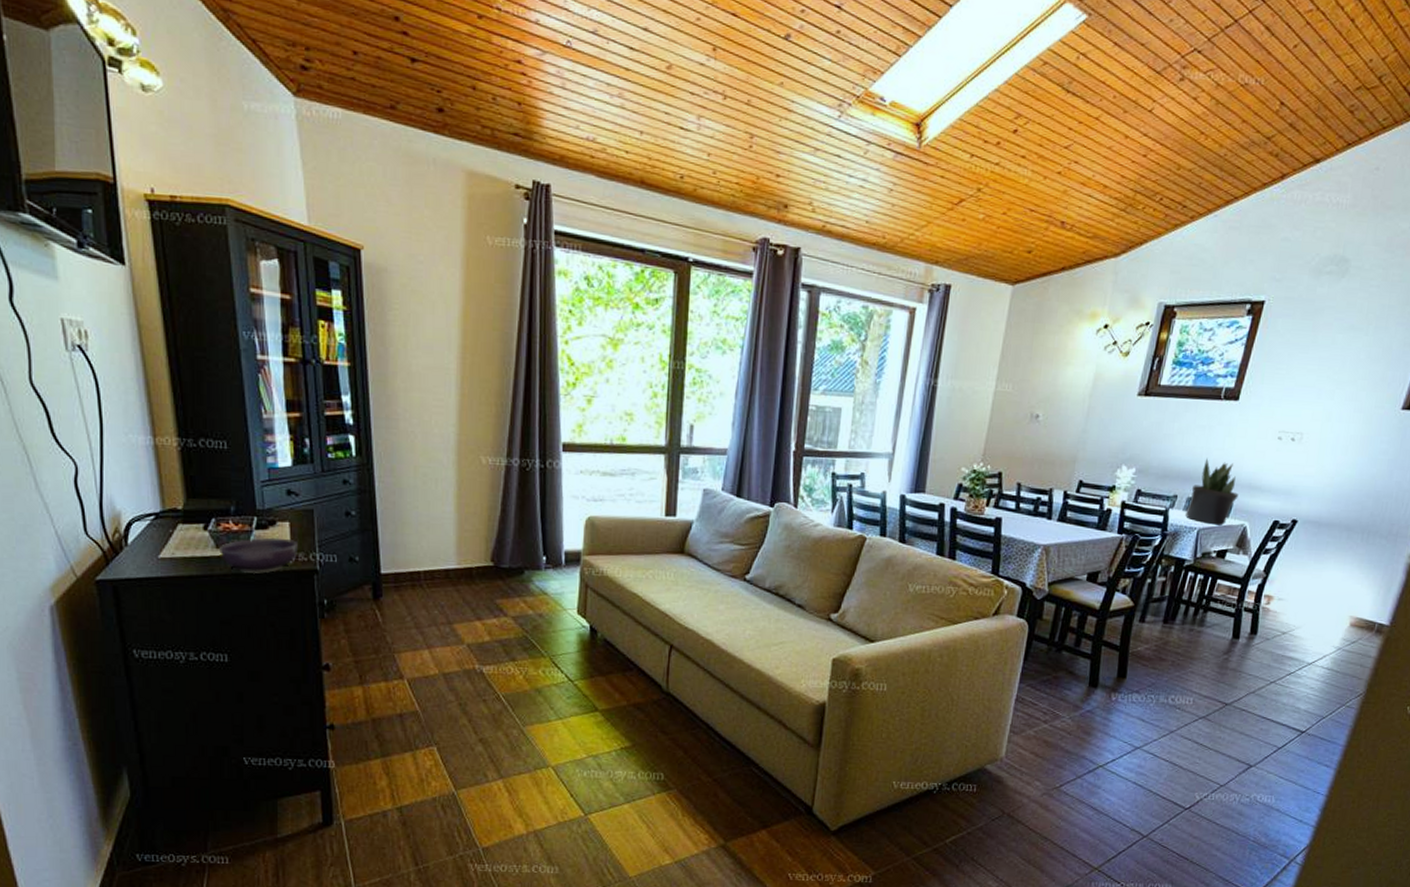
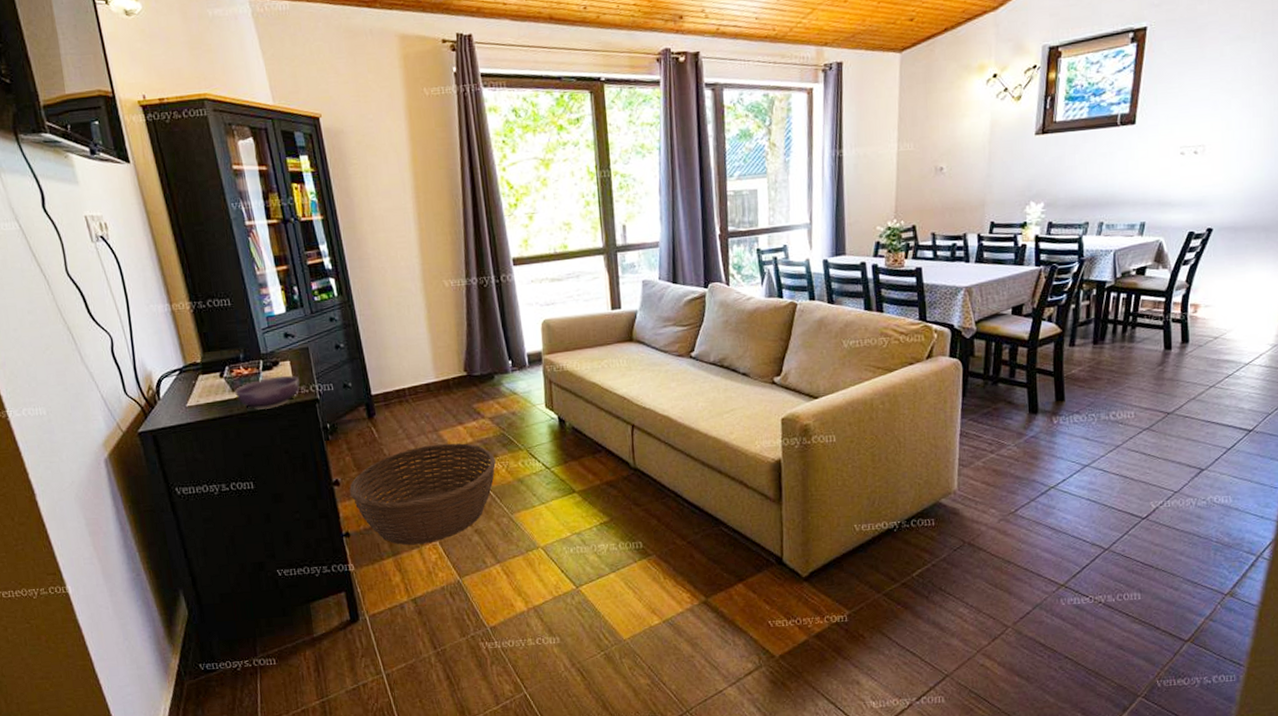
basket: none [340,638,514,748] -> present [349,443,497,546]
planter: present [1184,458,1239,525] -> none [1098,183,1149,245]

